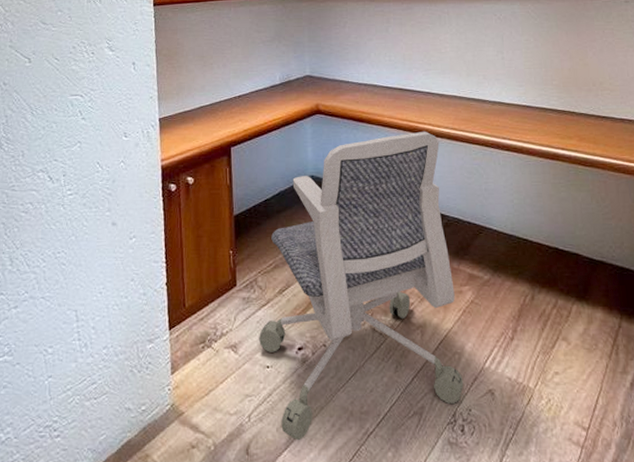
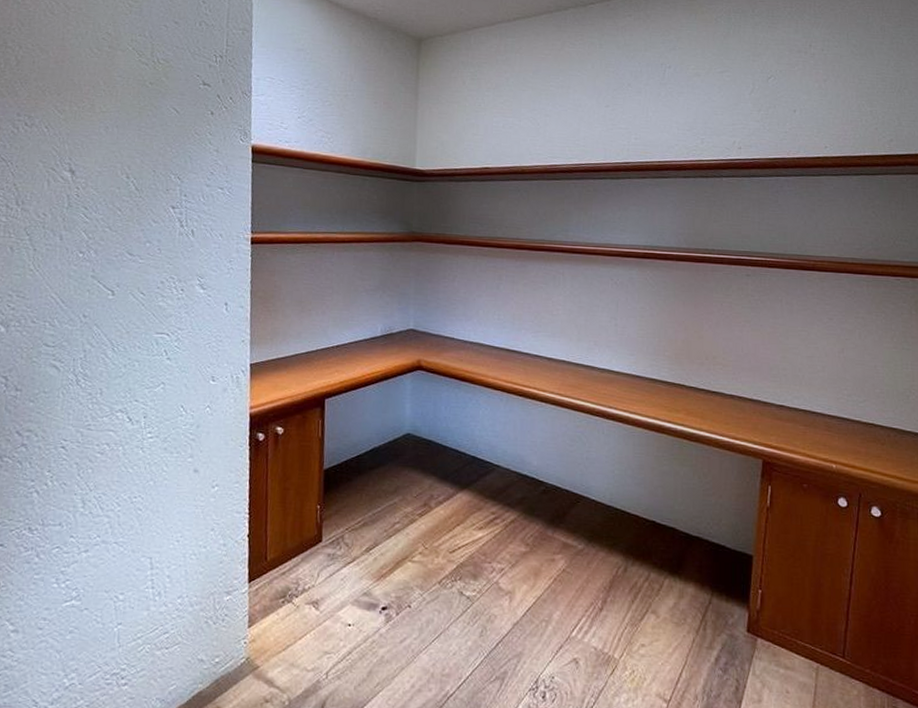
office chair: present [259,131,464,441] -> none [342,394,549,700]

